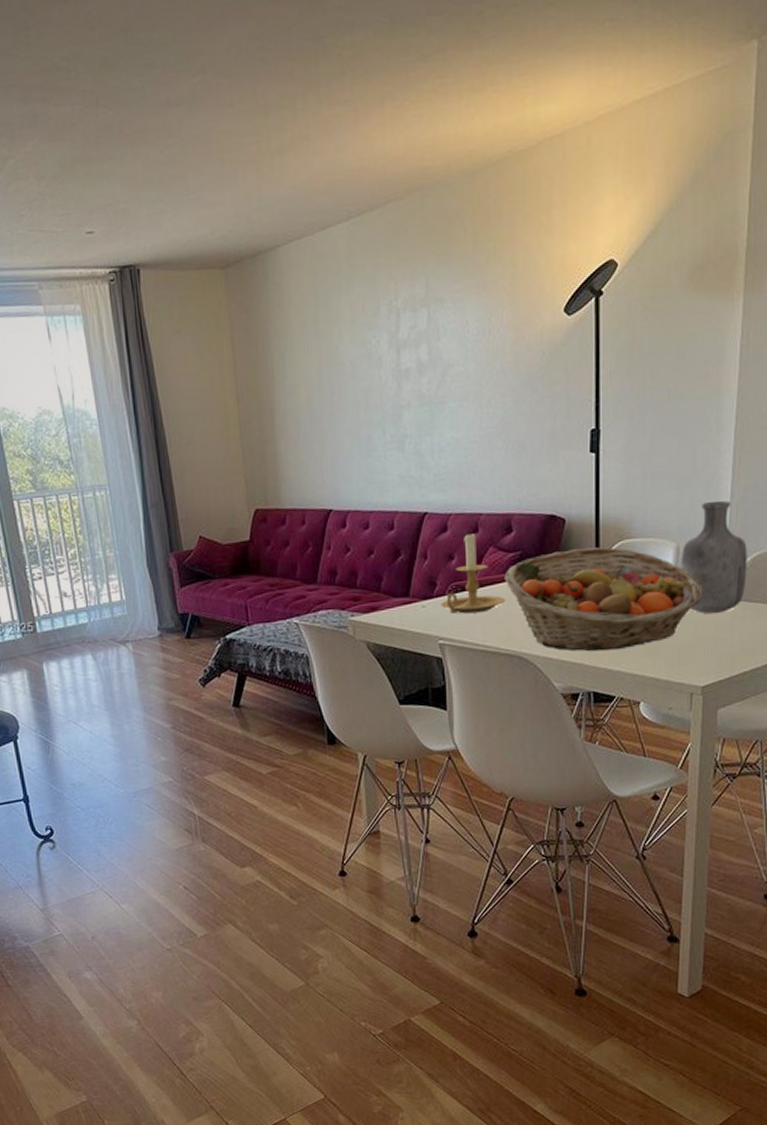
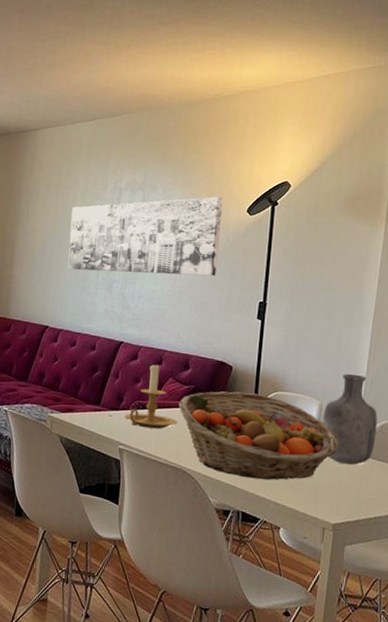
wall art: none [339,297,533,432] -> present [67,196,224,277]

